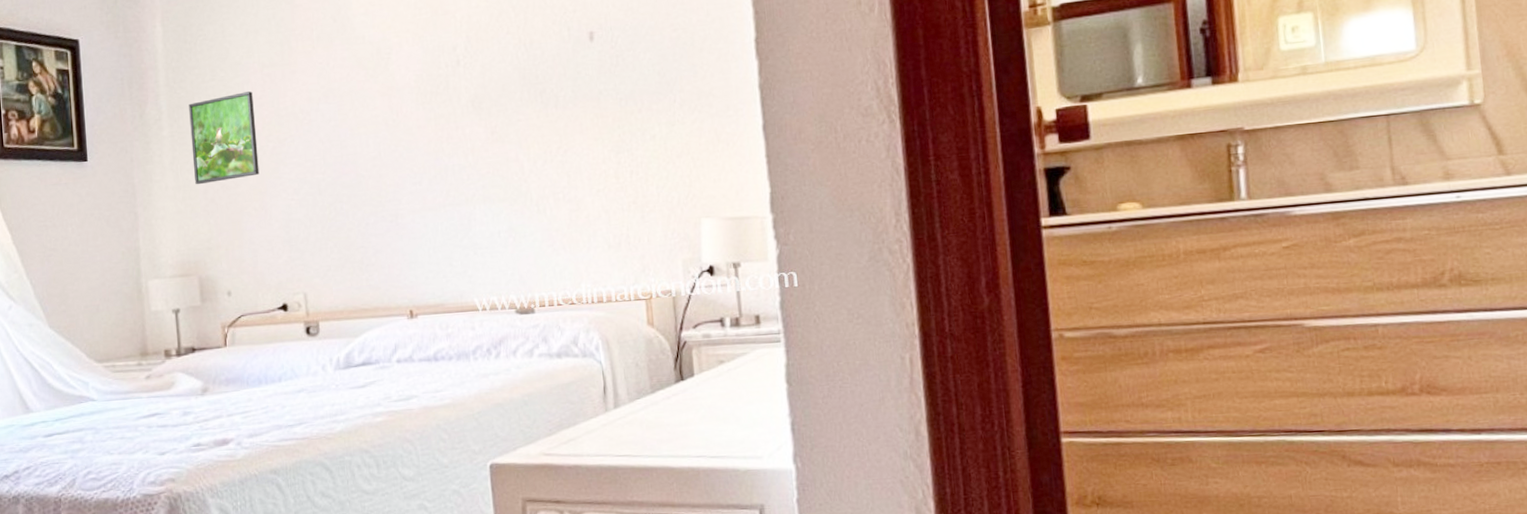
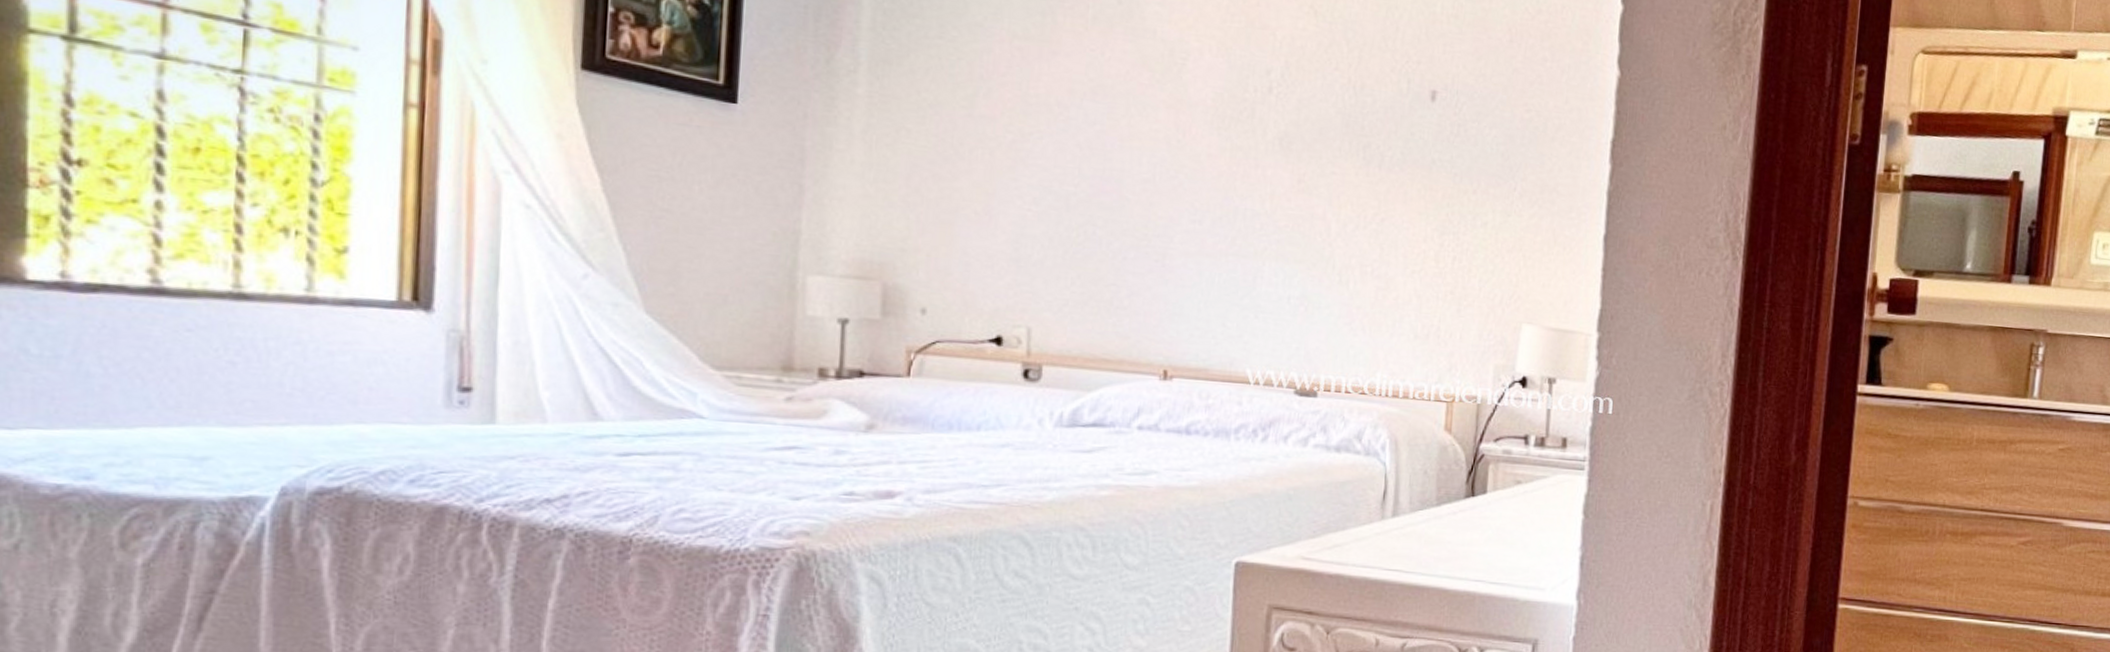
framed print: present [189,91,260,185] -> none [895,60,994,171]

